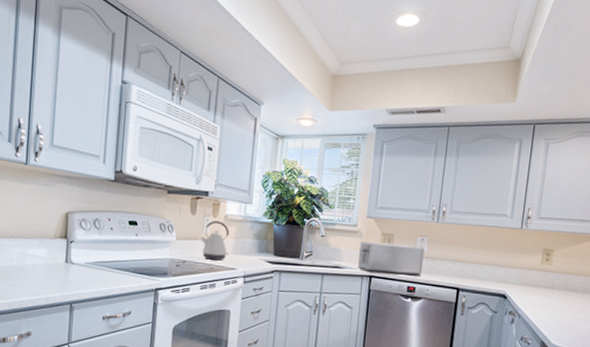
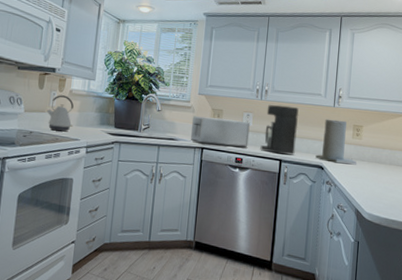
coffee maker: none [435,227,481,283] -> present [260,104,299,155]
paper towel: none [498,242,545,294] -> present [315,119,357,165]

